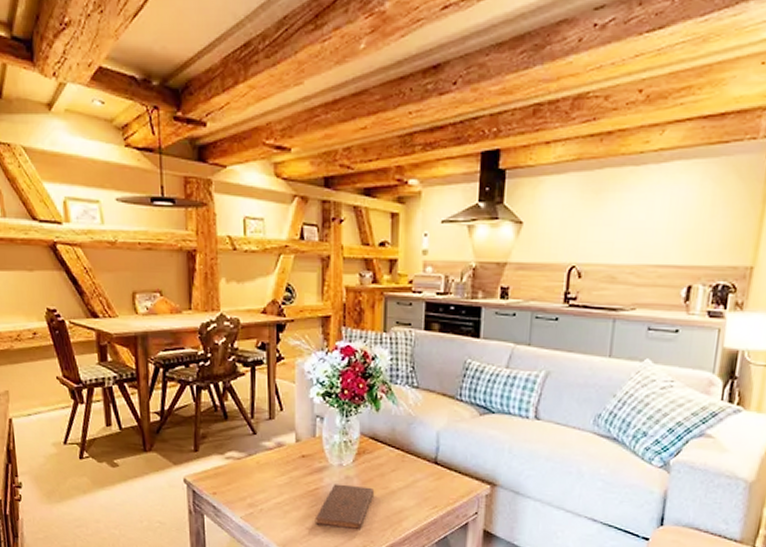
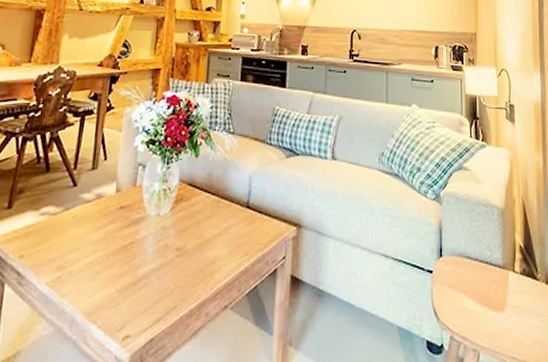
book: present [316,484,375,530] -> none [127,236,190,288]

